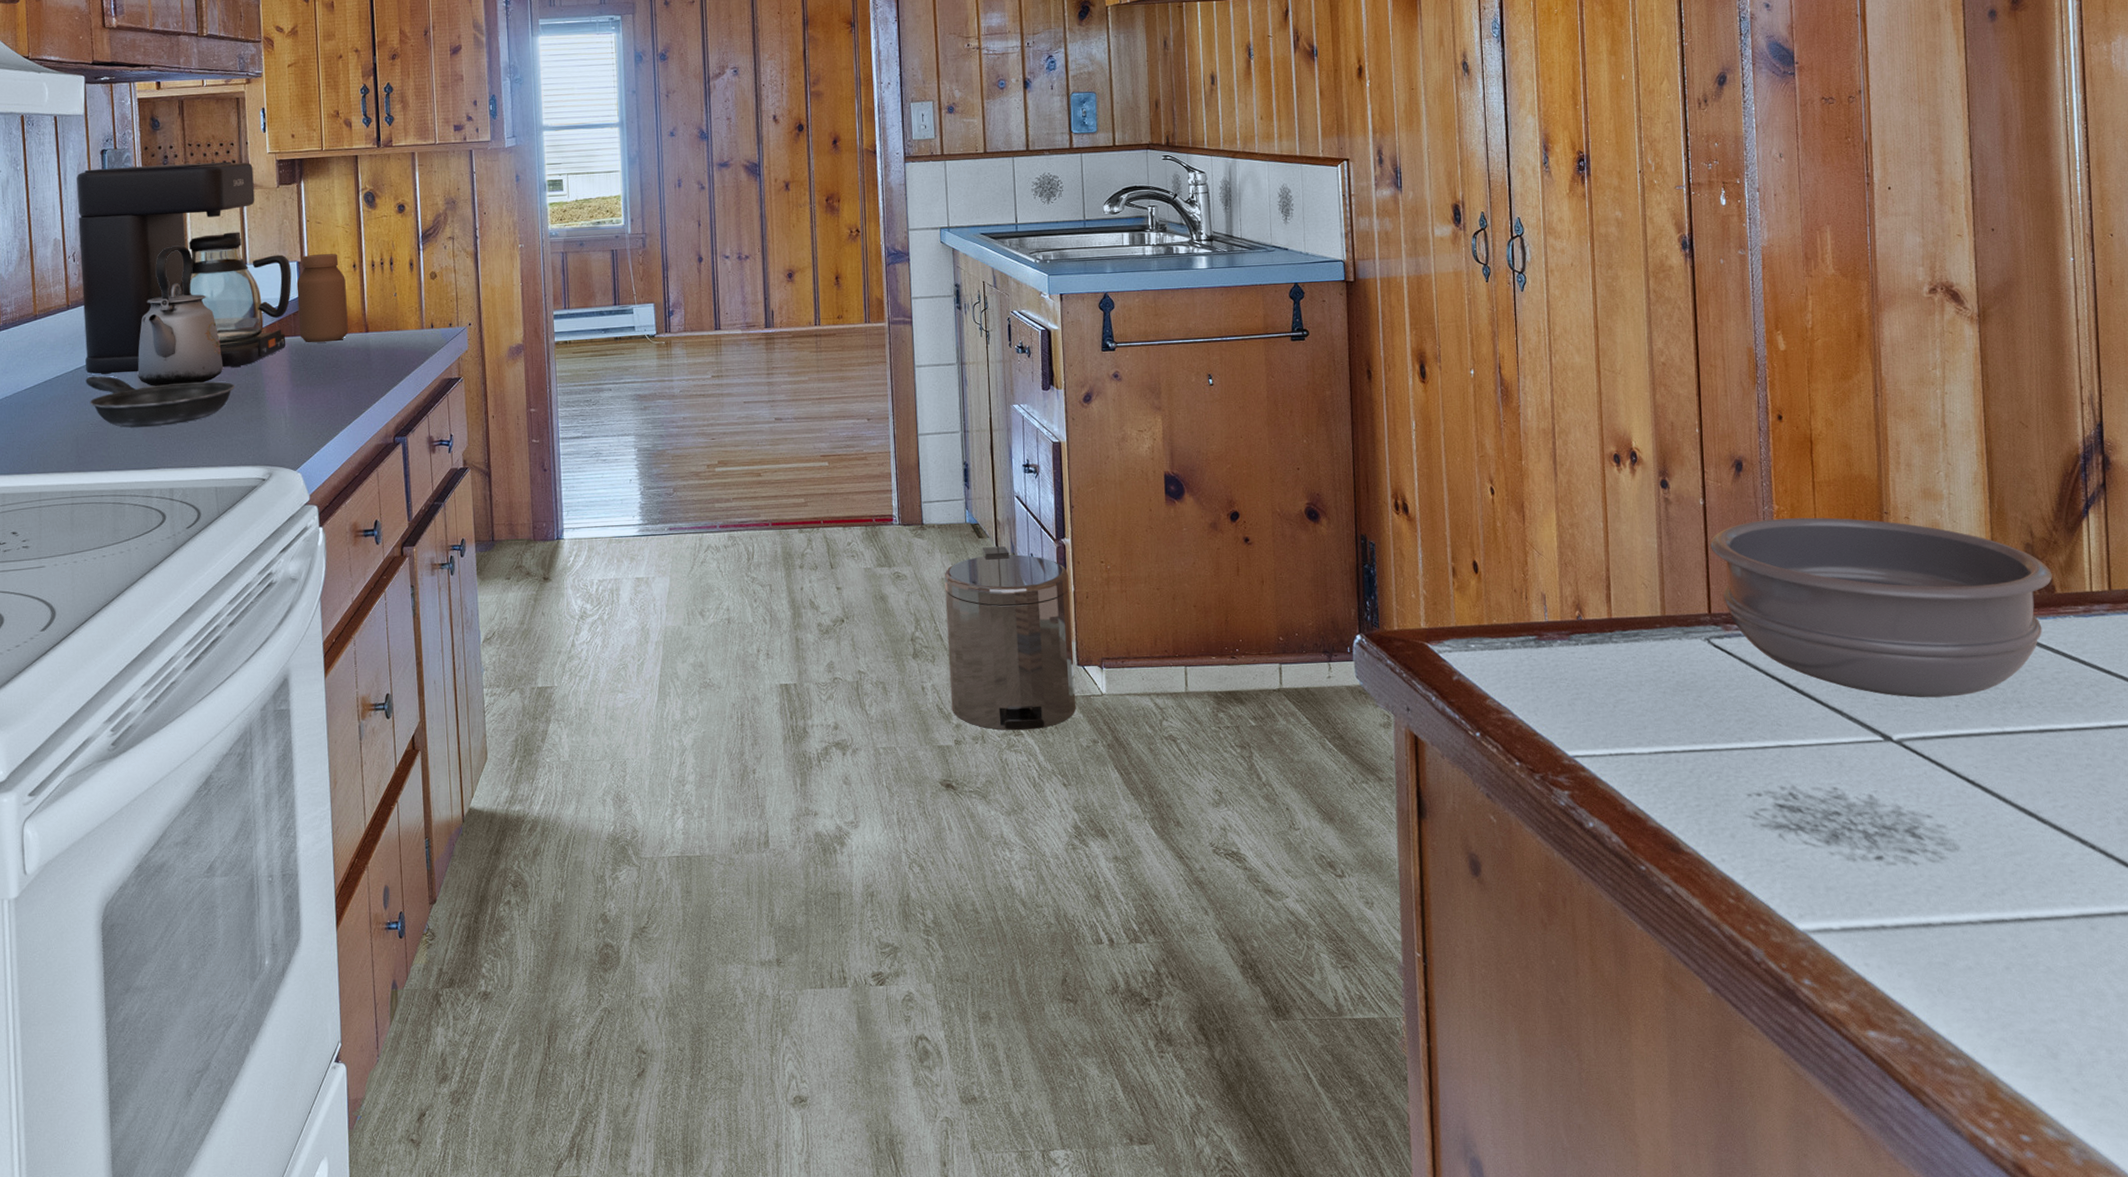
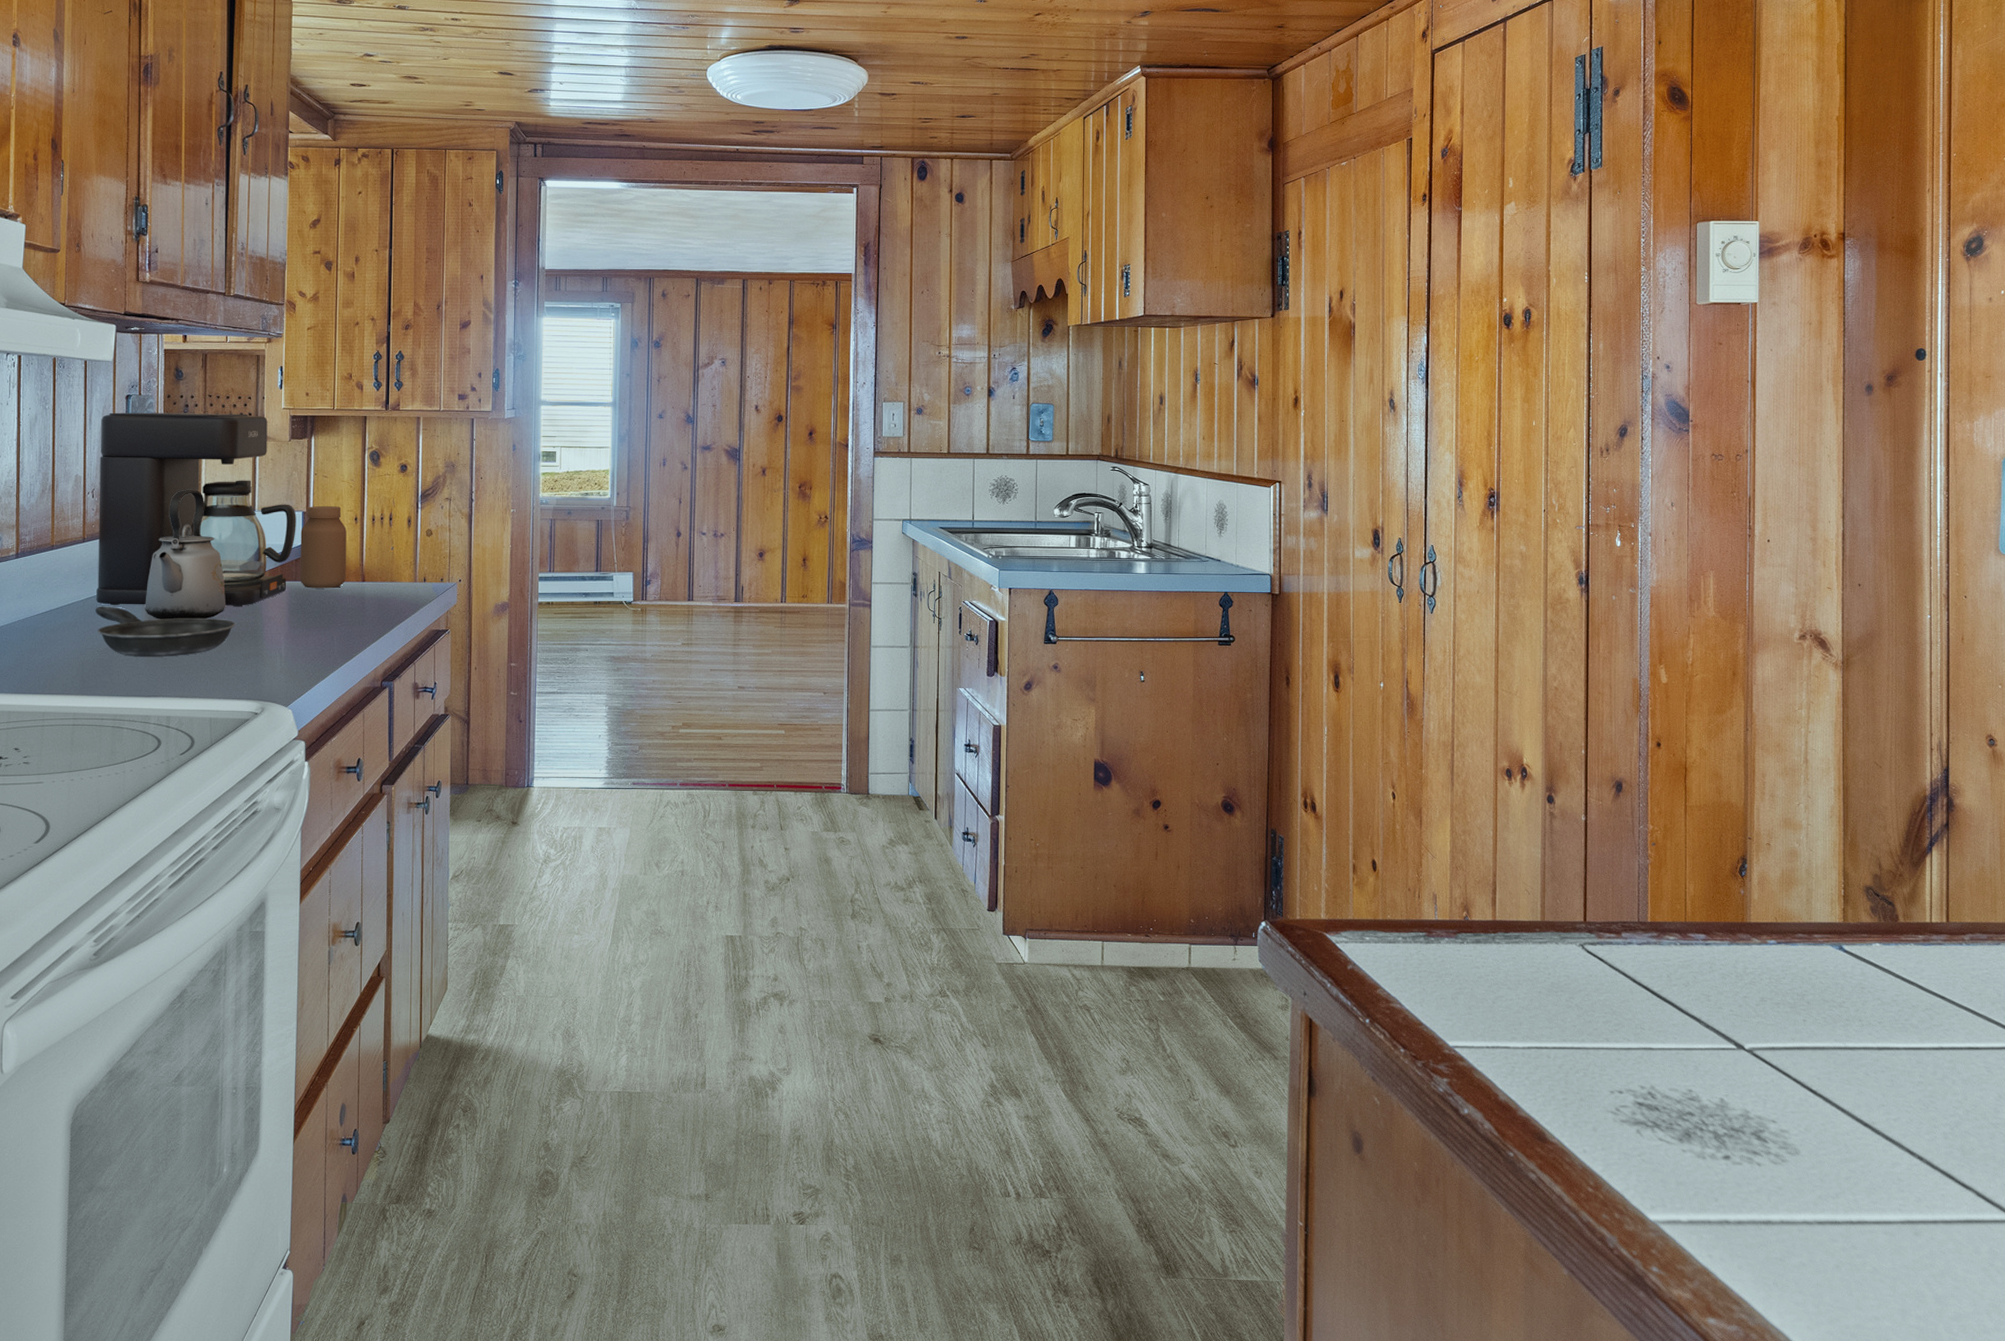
trash can: present [944,546,1076,731] -> none [884,819,1001,992]
bowl: present [1709,517,2053,698] -> none [1588,838,1897,1012]

